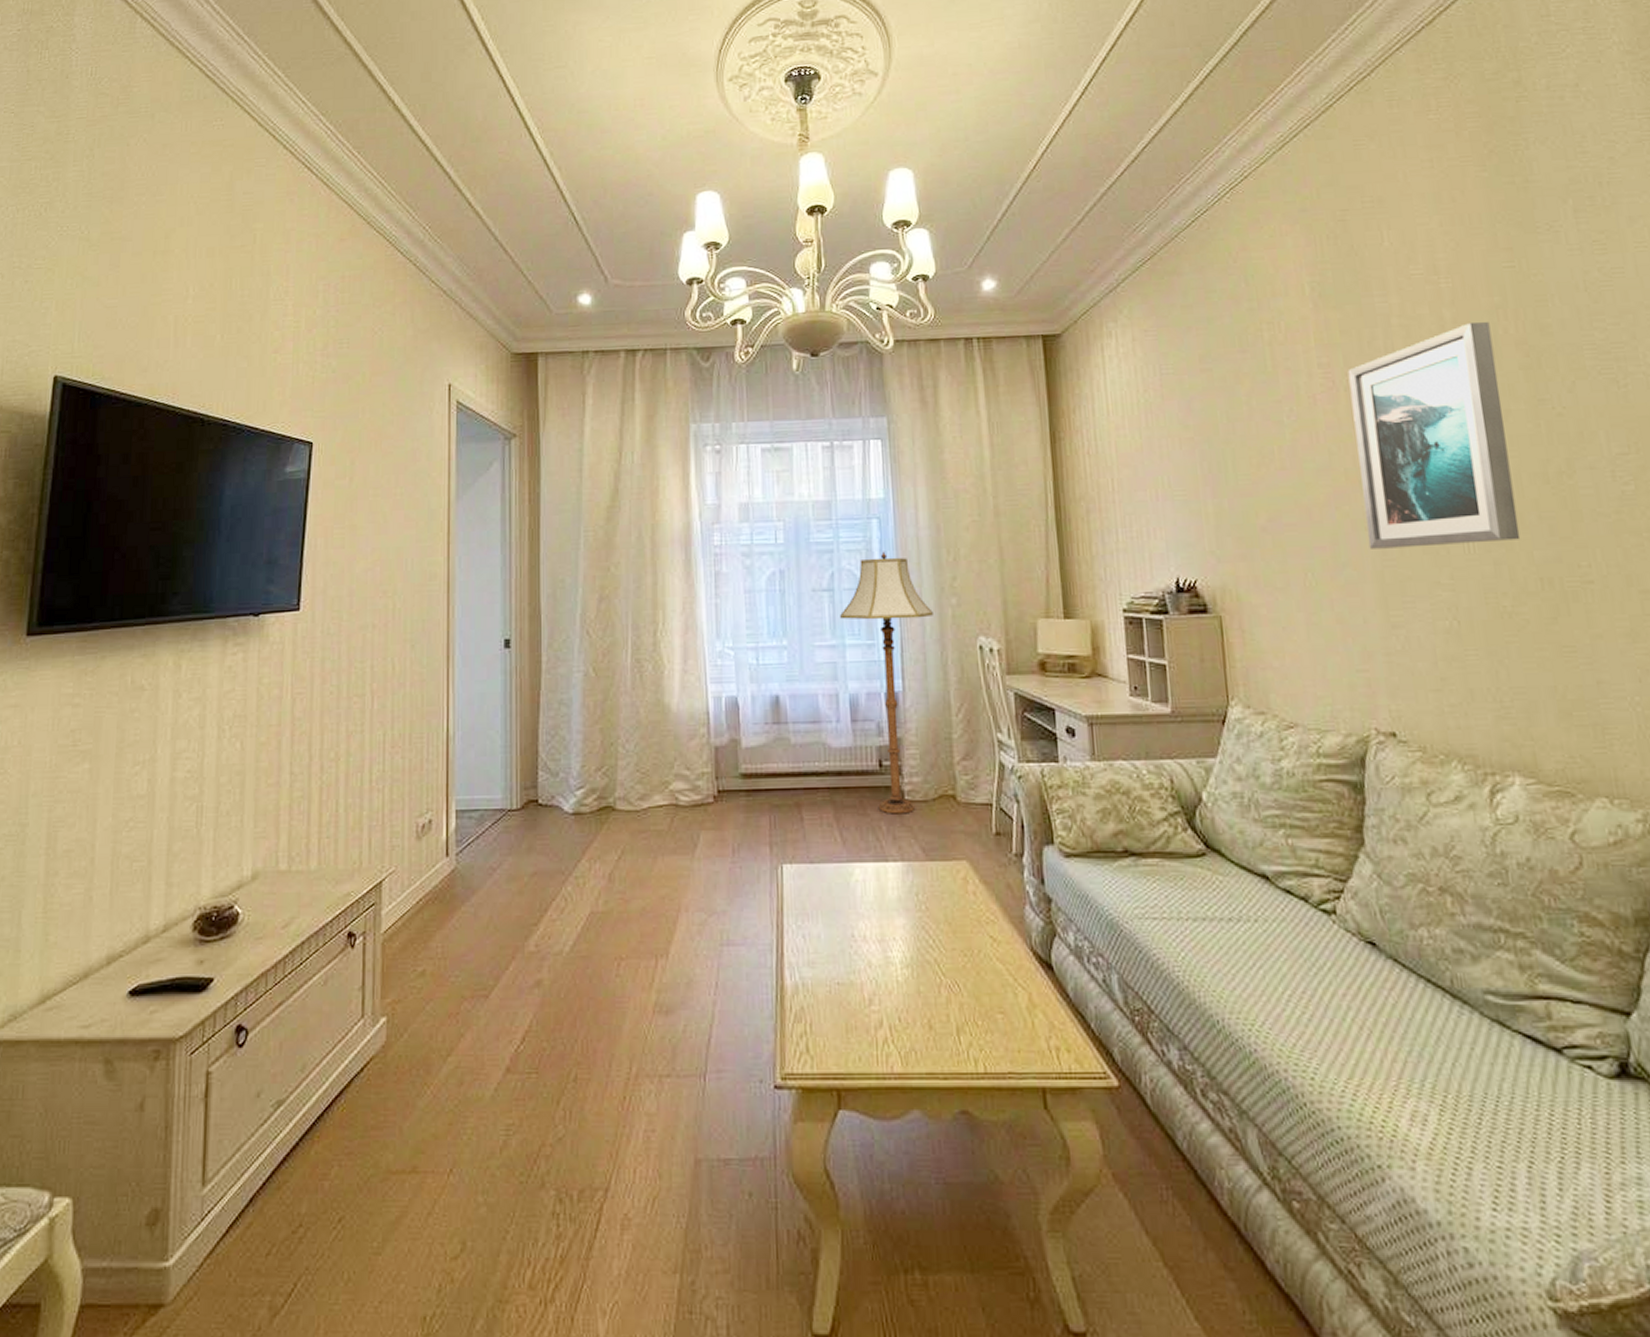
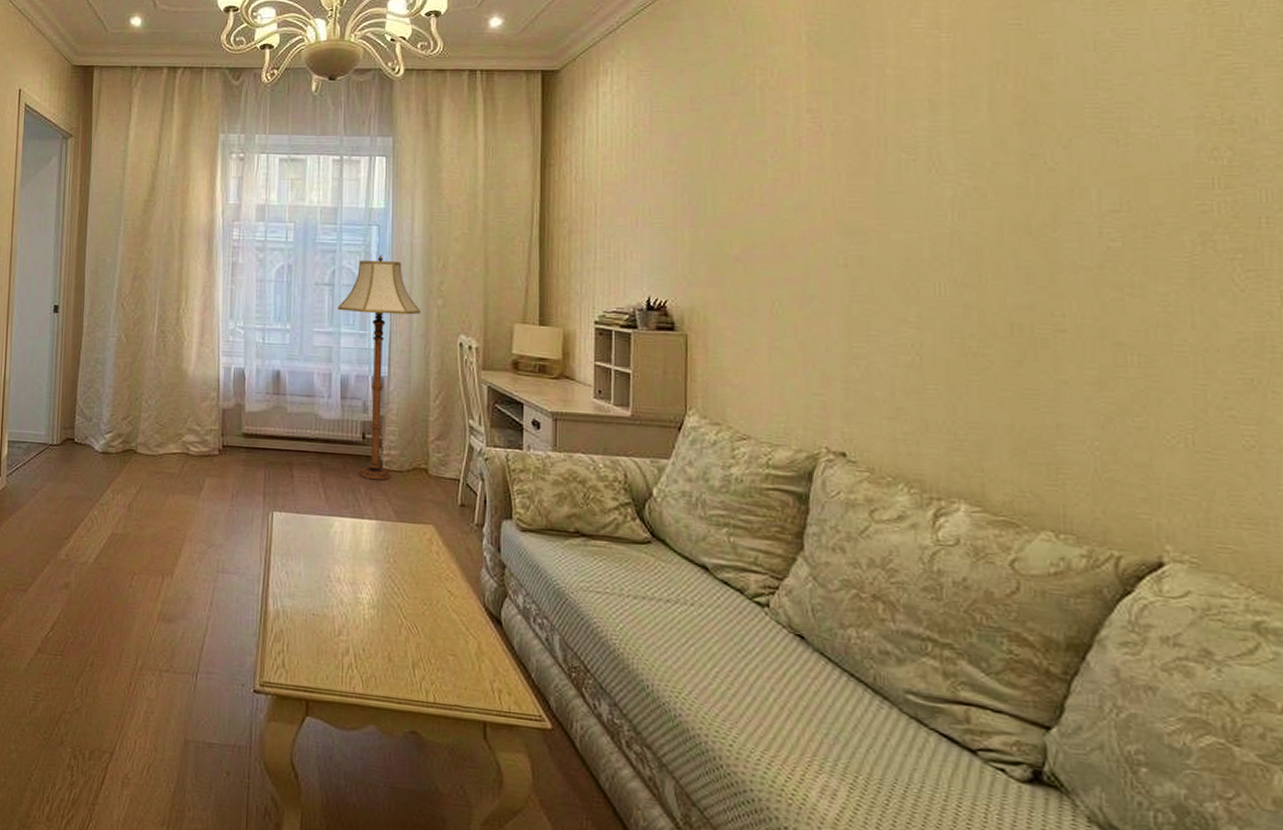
wall art: present [1347,321,1521,549] -> none [836,76,995,286]

